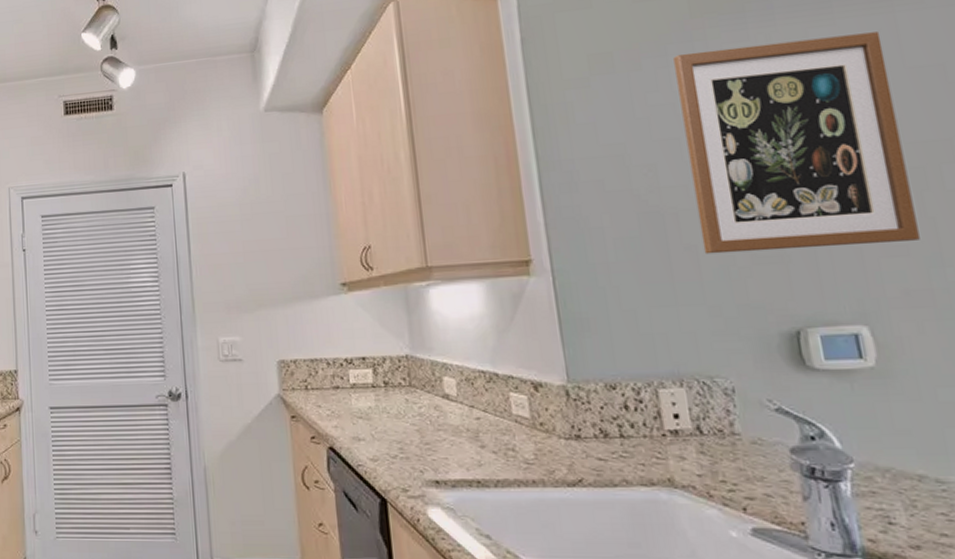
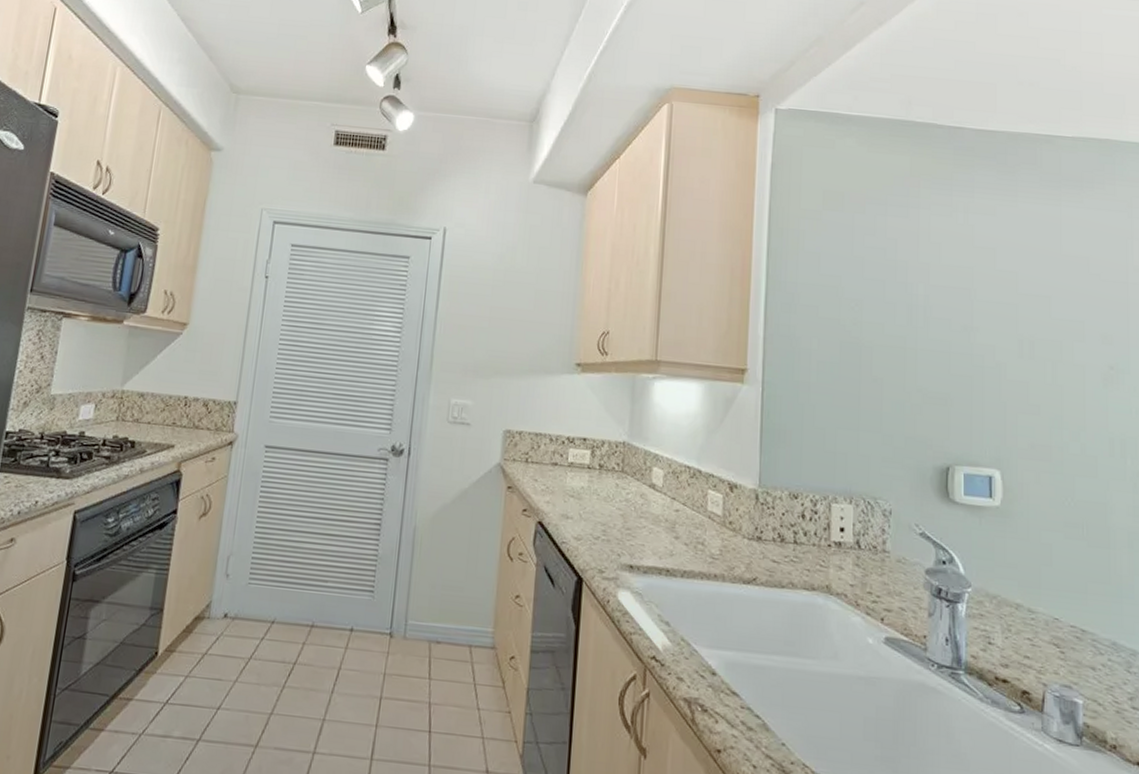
wall art: present [673,32,920,254] -> none [887,207,1049,403]

